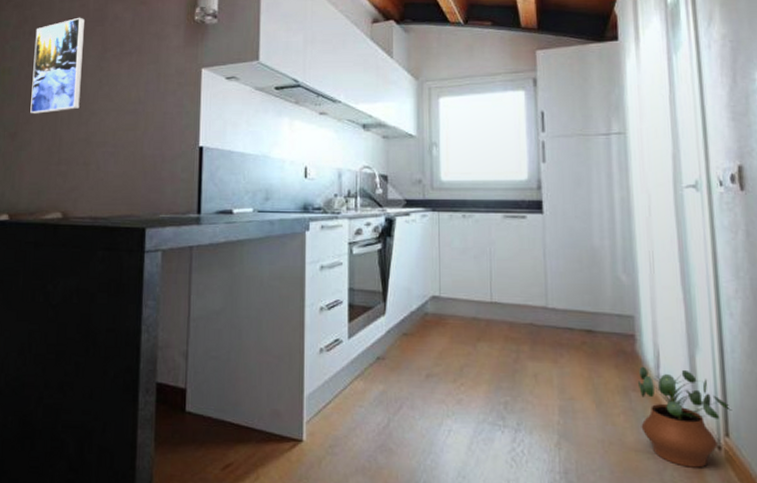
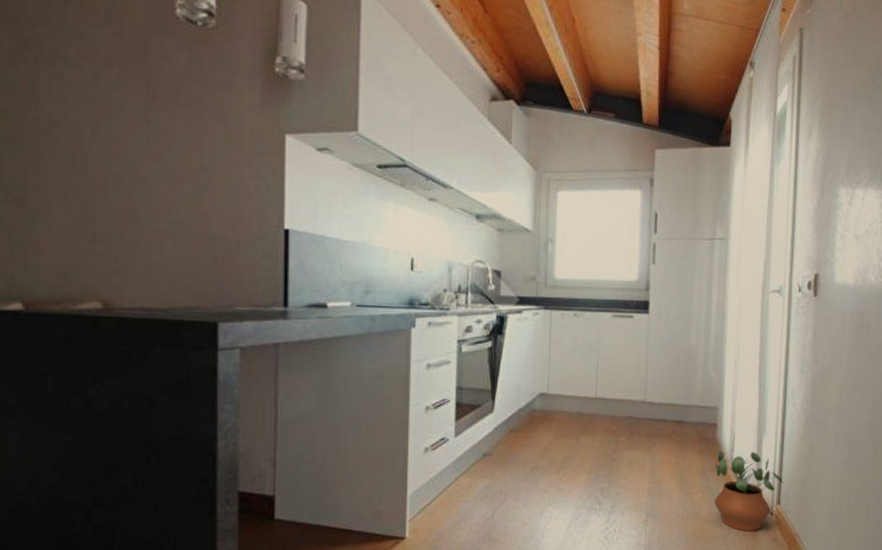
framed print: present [30,17,85,114] -> none [43,49,118,175]

